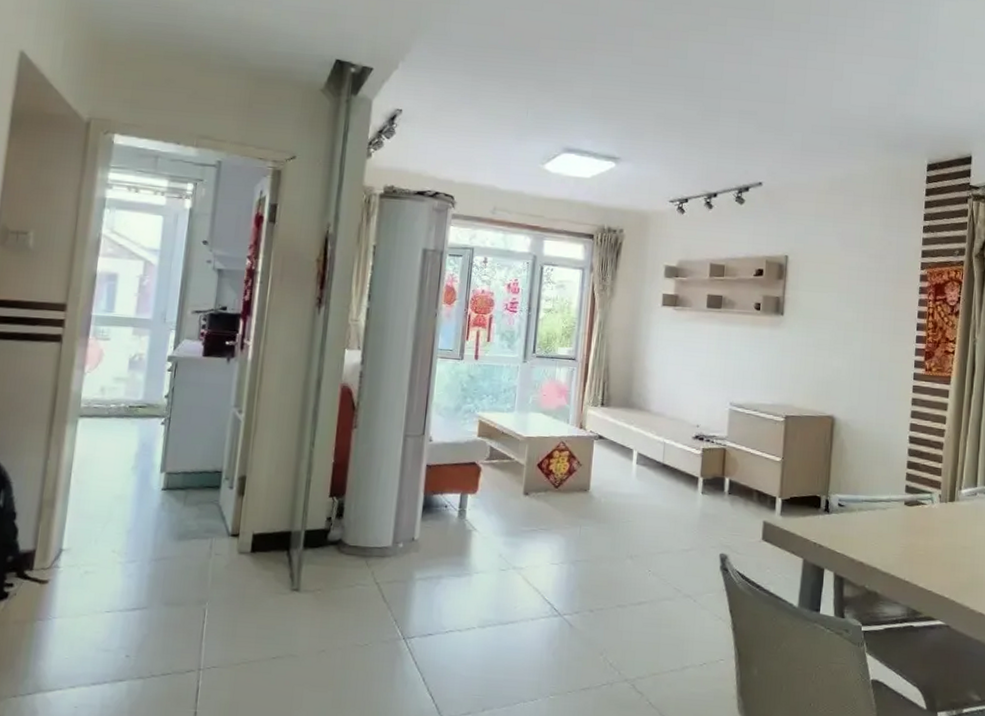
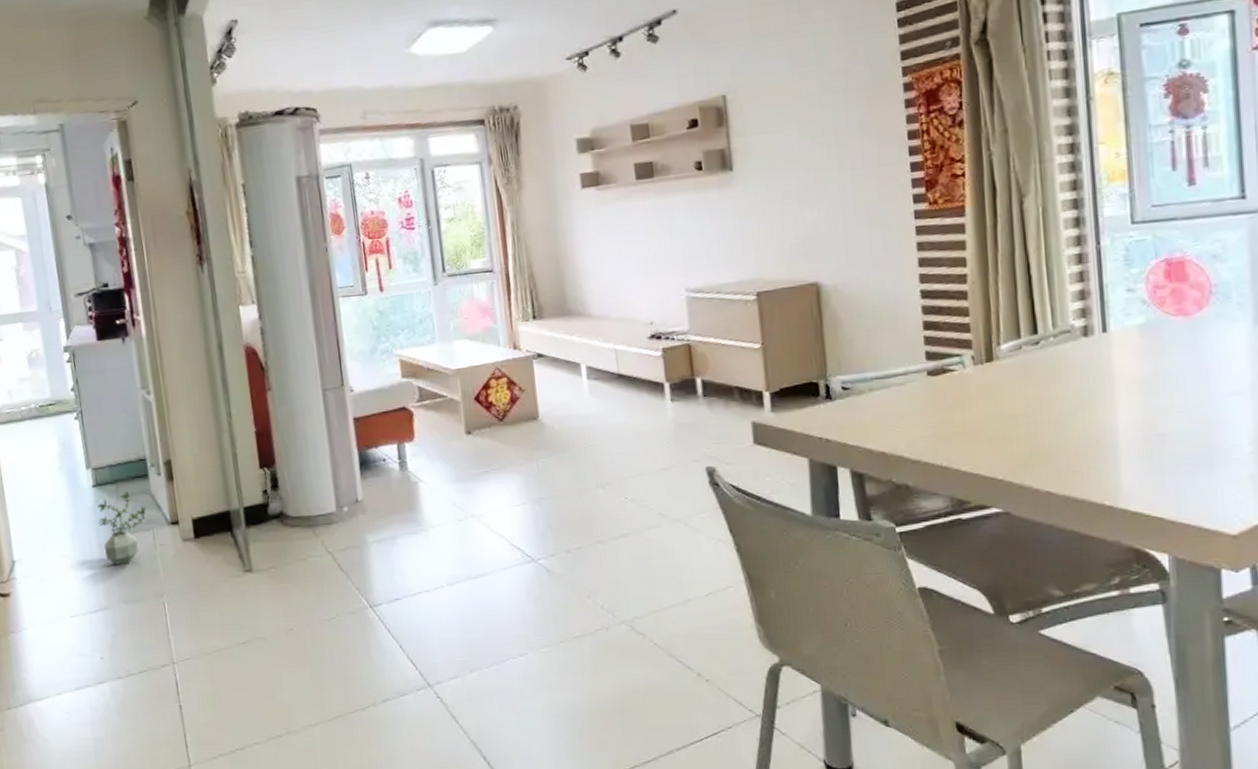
potted plant: none [158,497,211,568] -> present [97,490,147,565]

